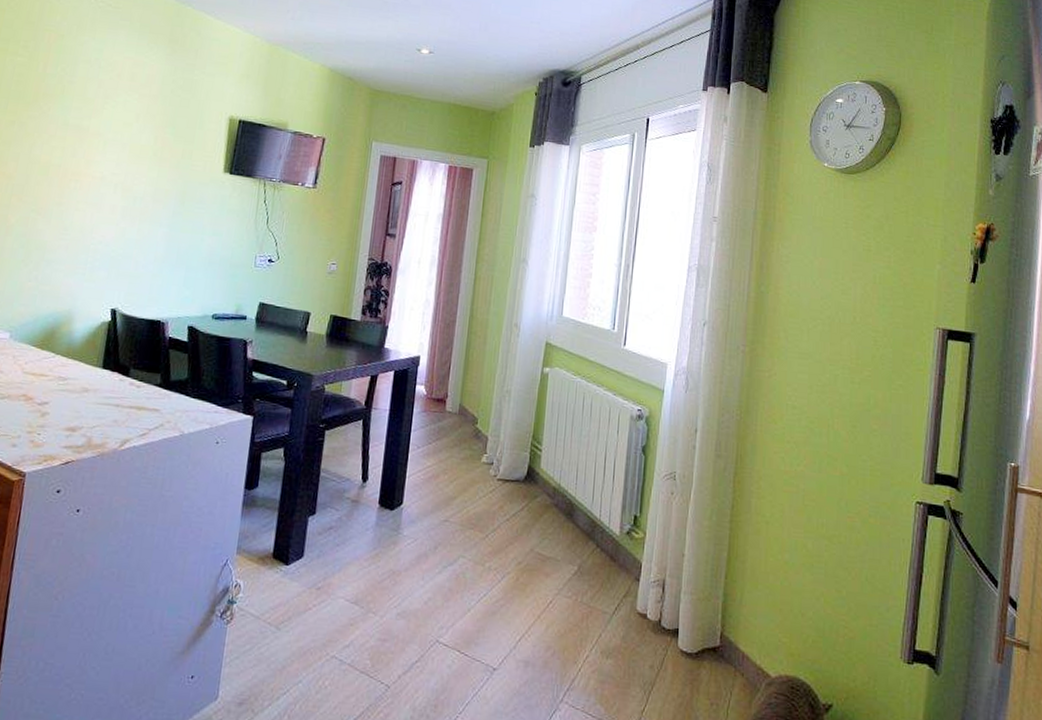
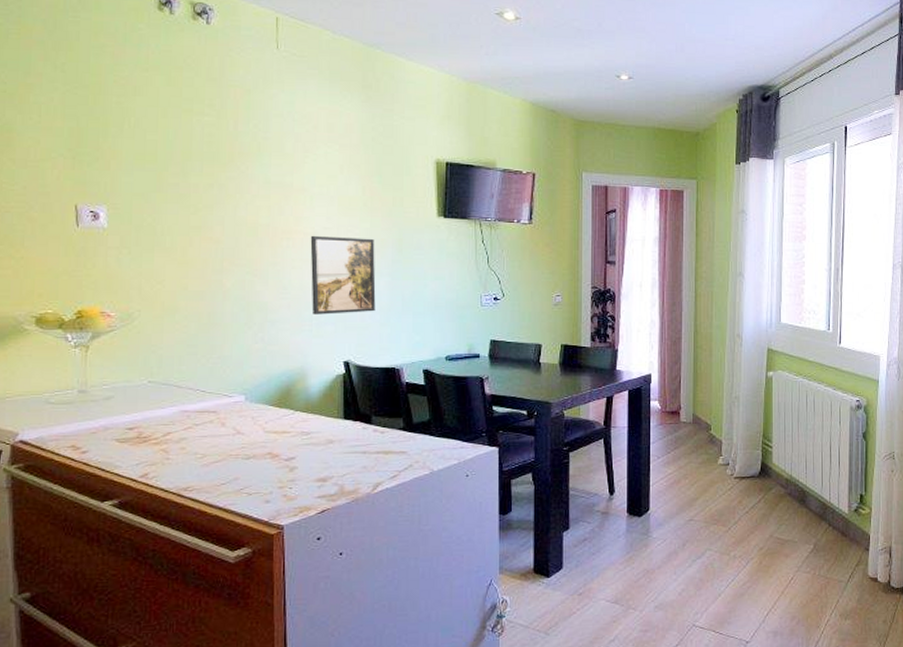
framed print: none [88,179,159,262] -> present [310,235,376,315]

